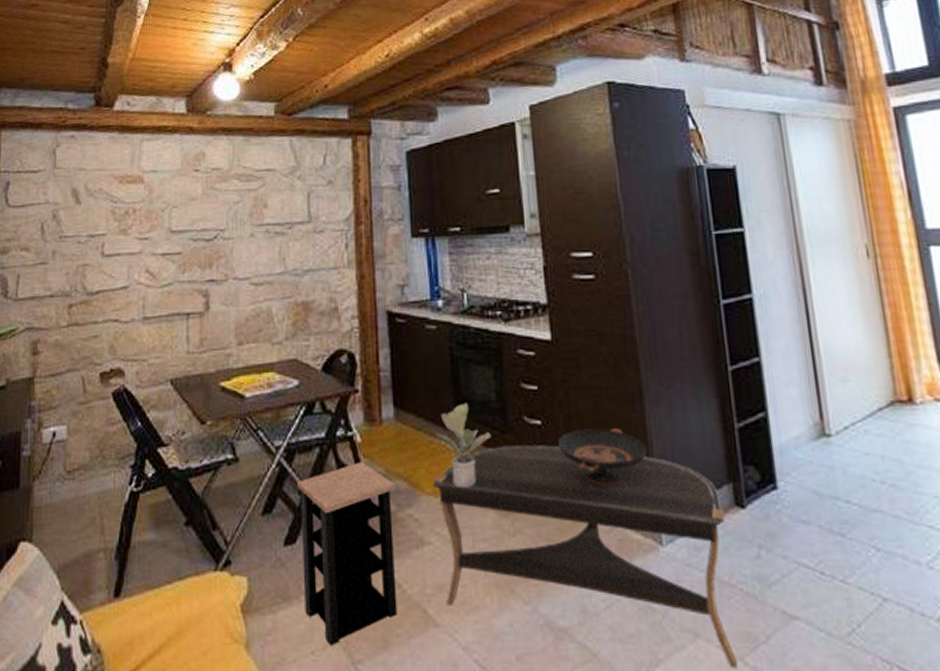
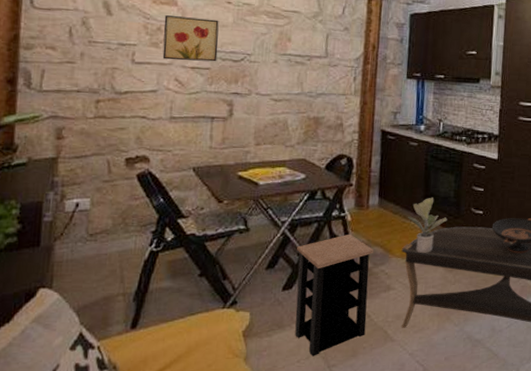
wall art: none [131,193,189,248] -> present [162,15,219,62]

